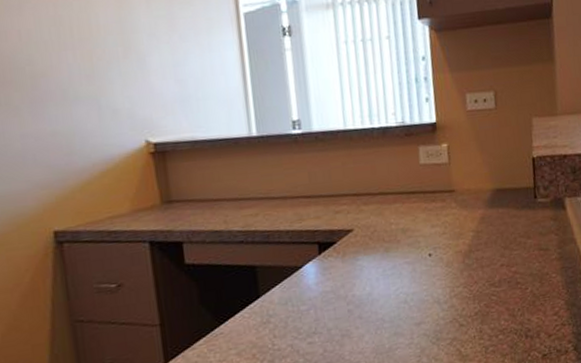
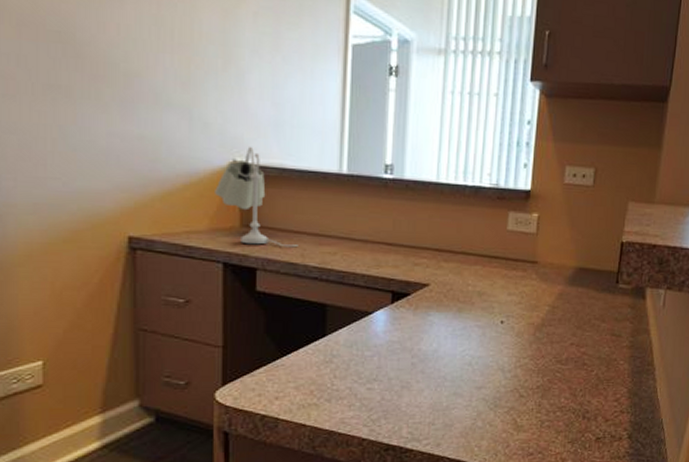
table lamp: none [131,126,220,220] -> present [215,147,298,248]

